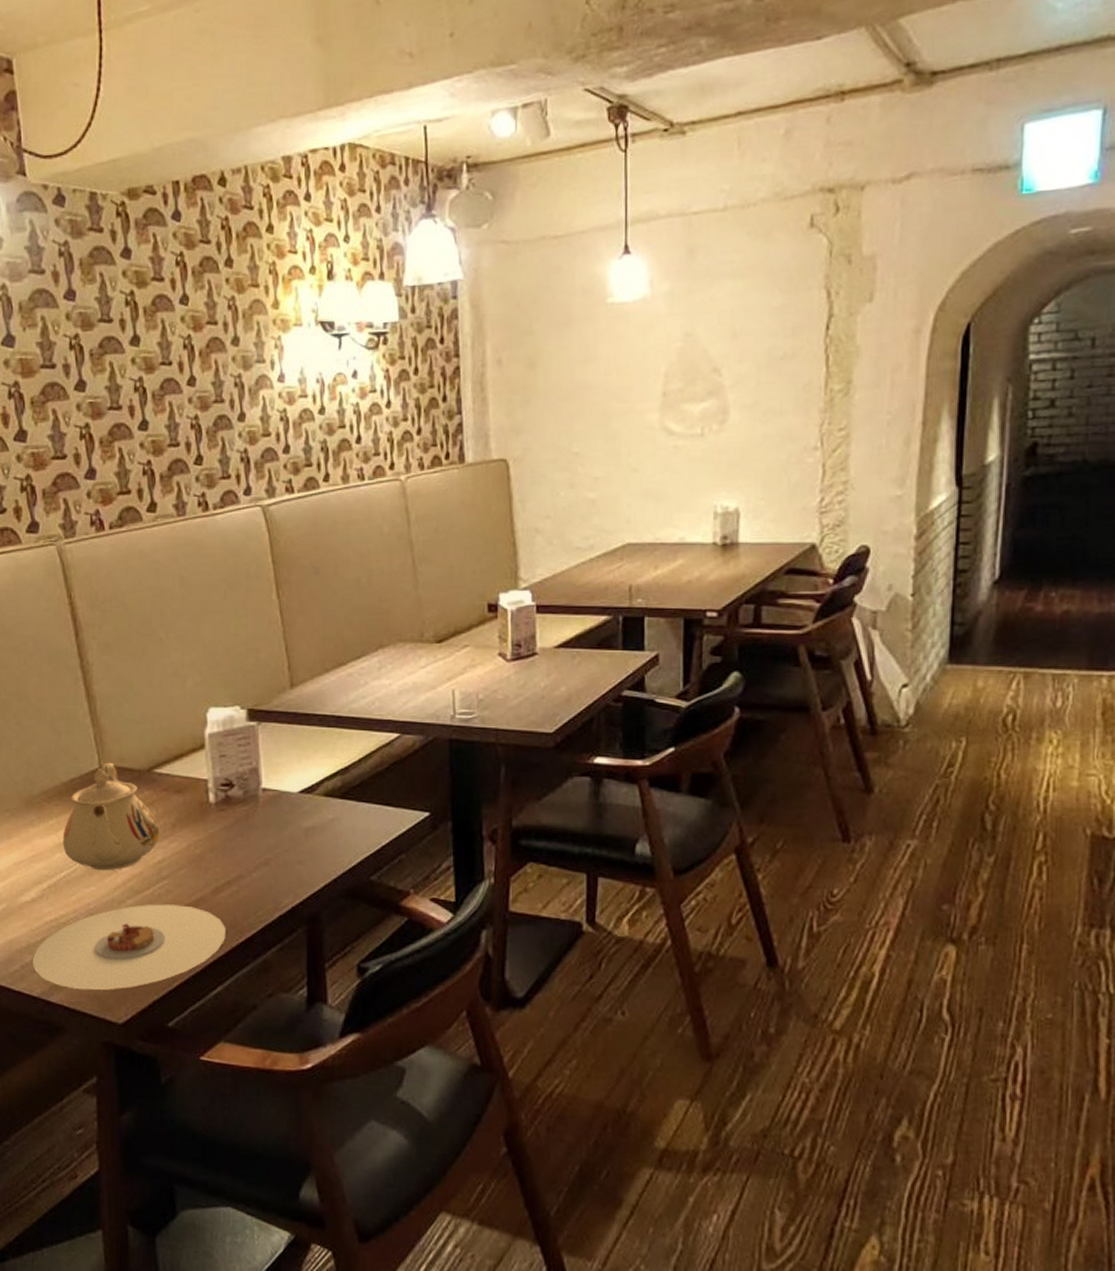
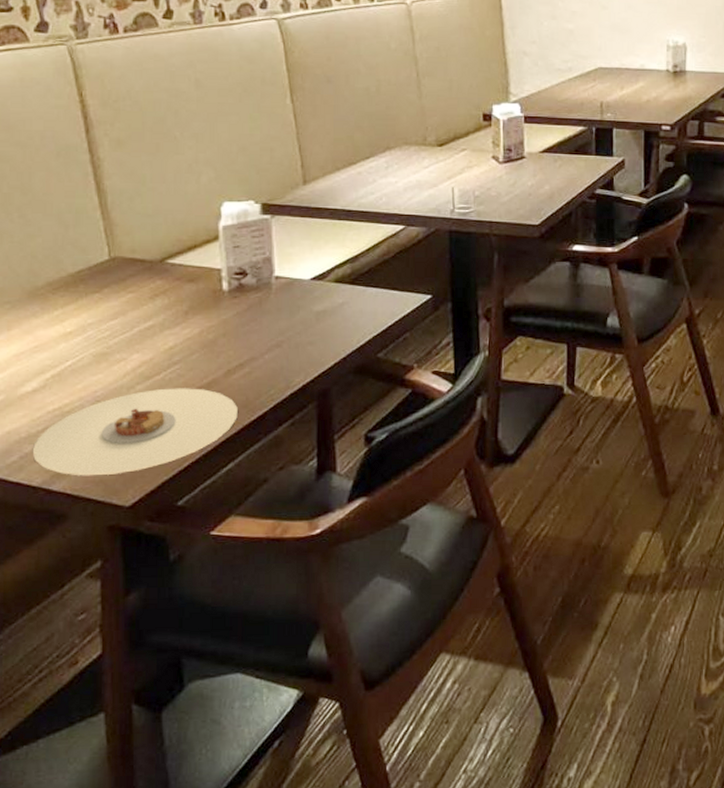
teapot: present [62,762,160,871] -> none [68,253,172,359]

